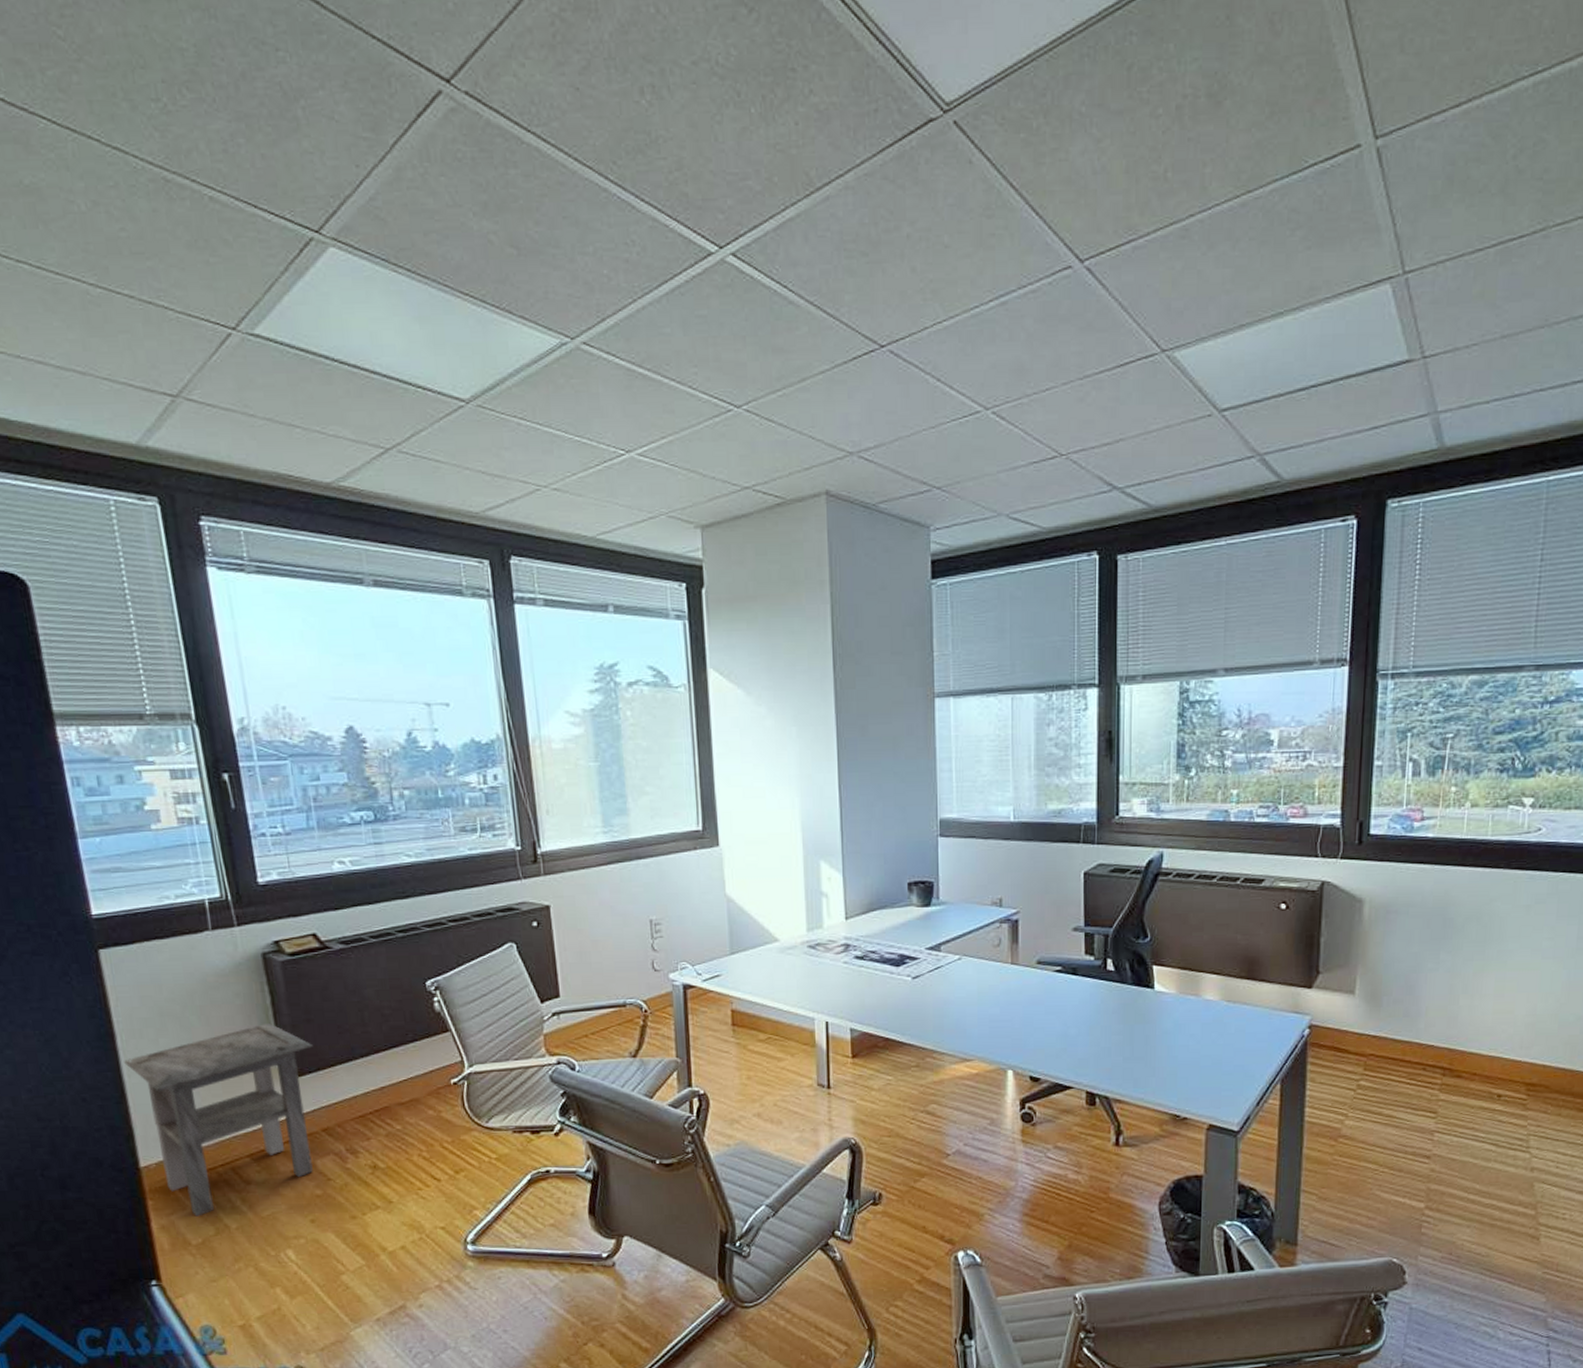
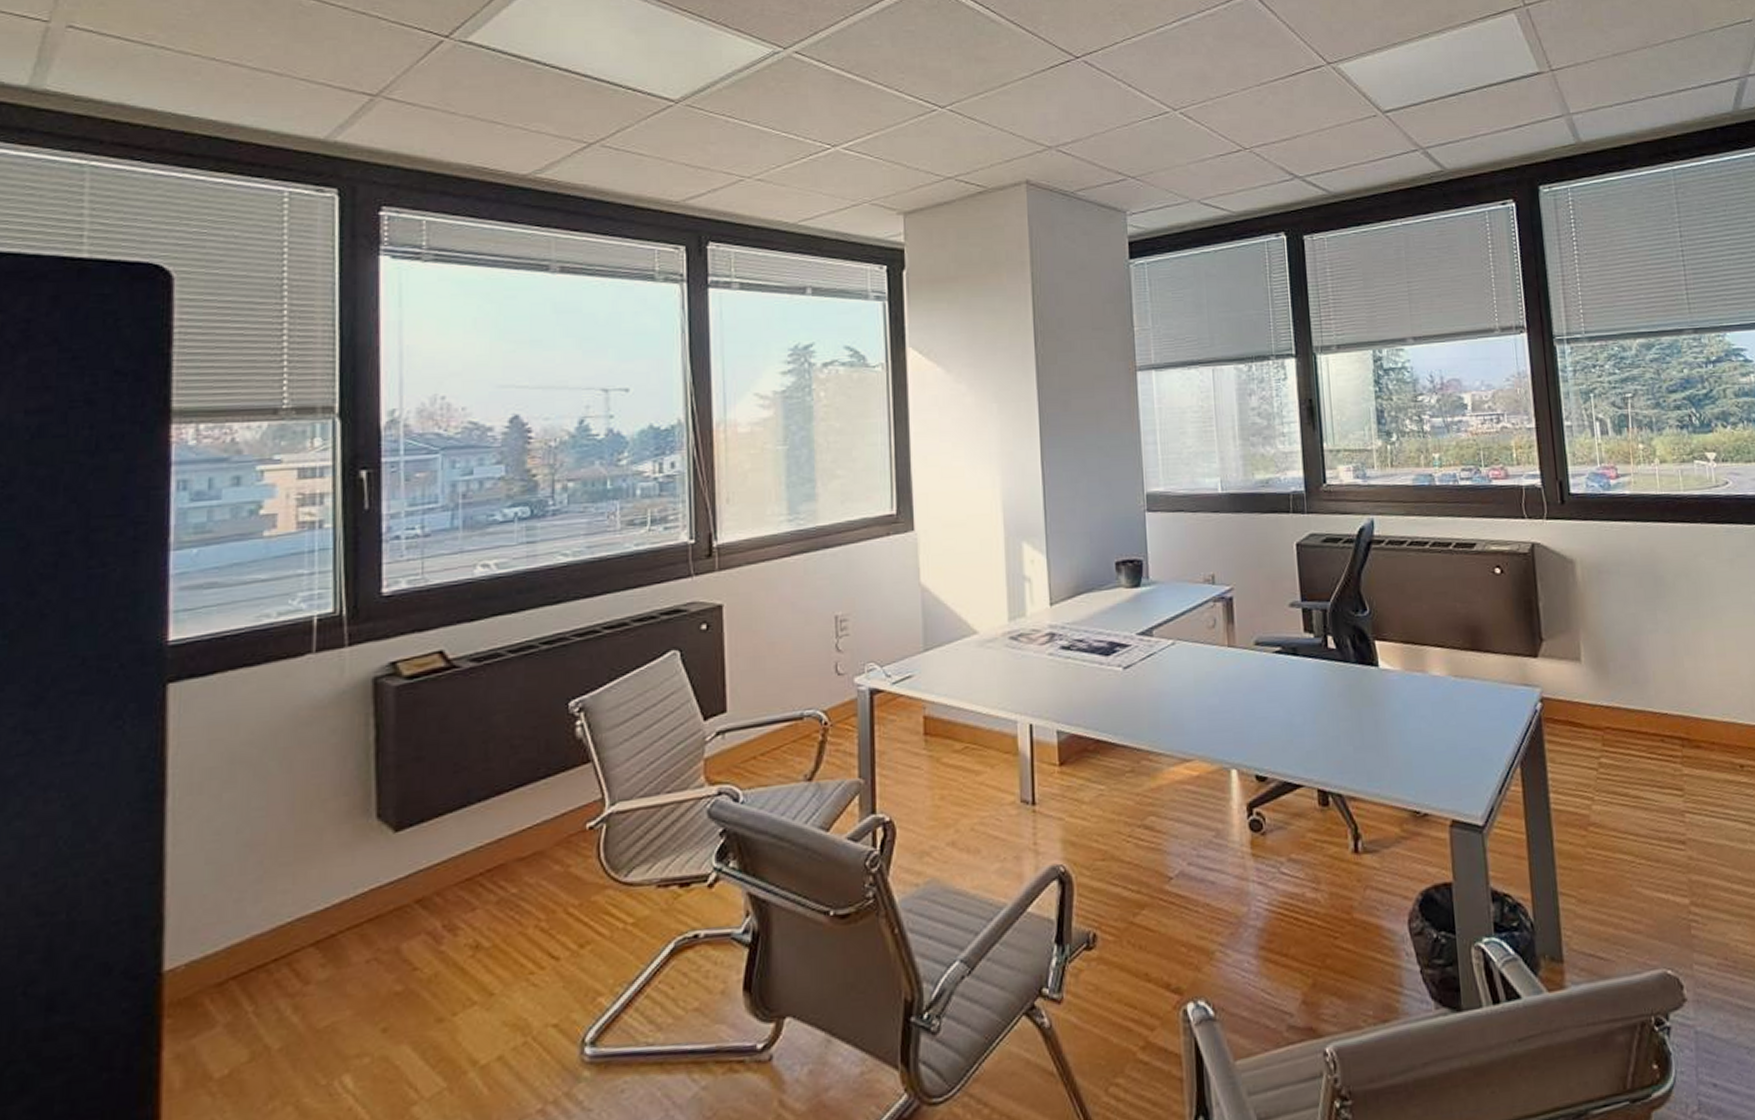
side table: present [124,1024,313,1217] -> none [171,765,419,1037]

